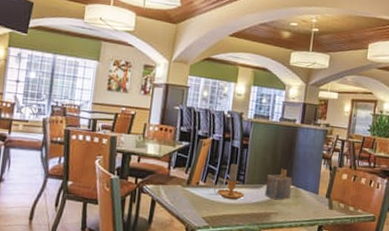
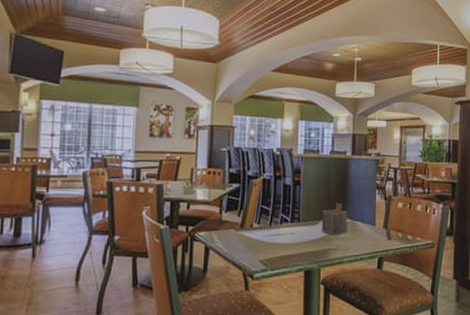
candle: present [214,163,245,200] -> none [269,201,301,240]

